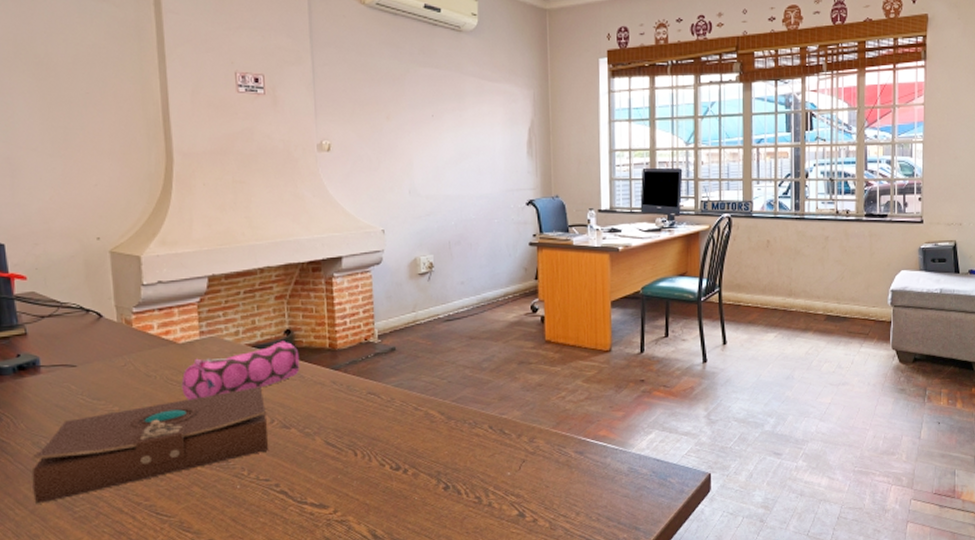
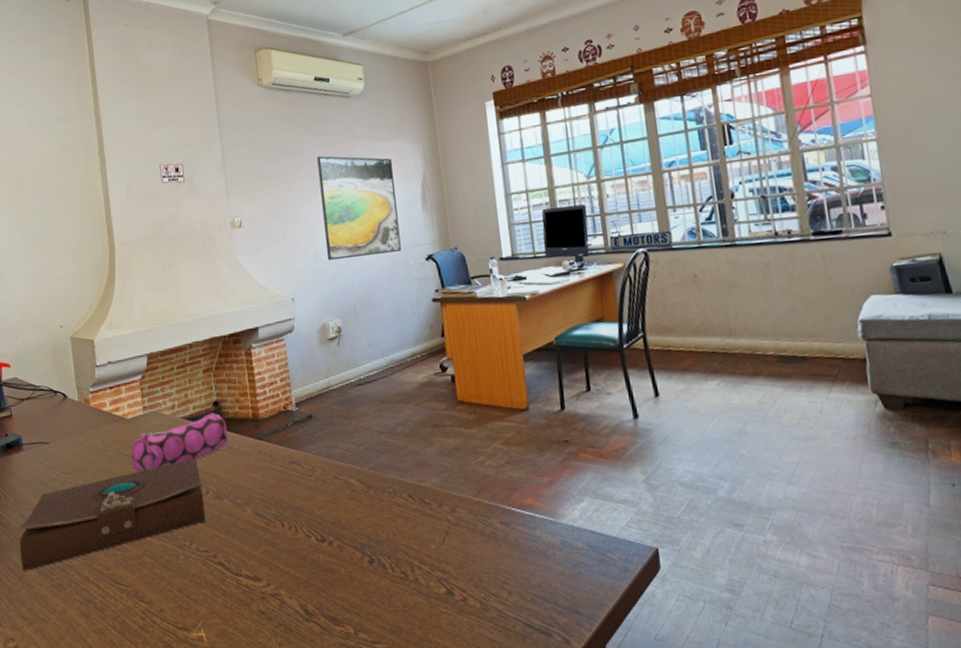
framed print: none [421,88,503,196] -> present [317,155,402,261]

